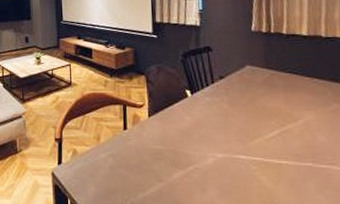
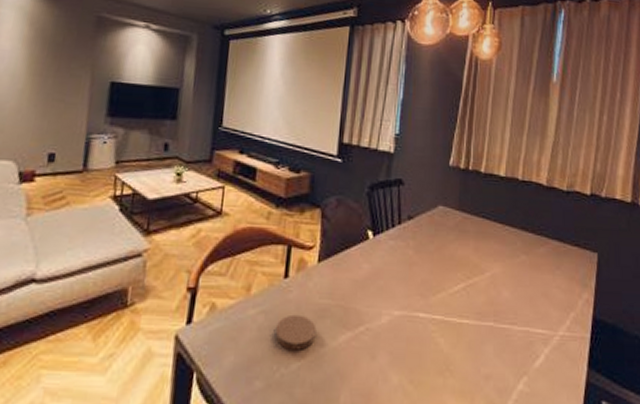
coaster: none [122,157,155,184] -> present [275,314,317,350]

